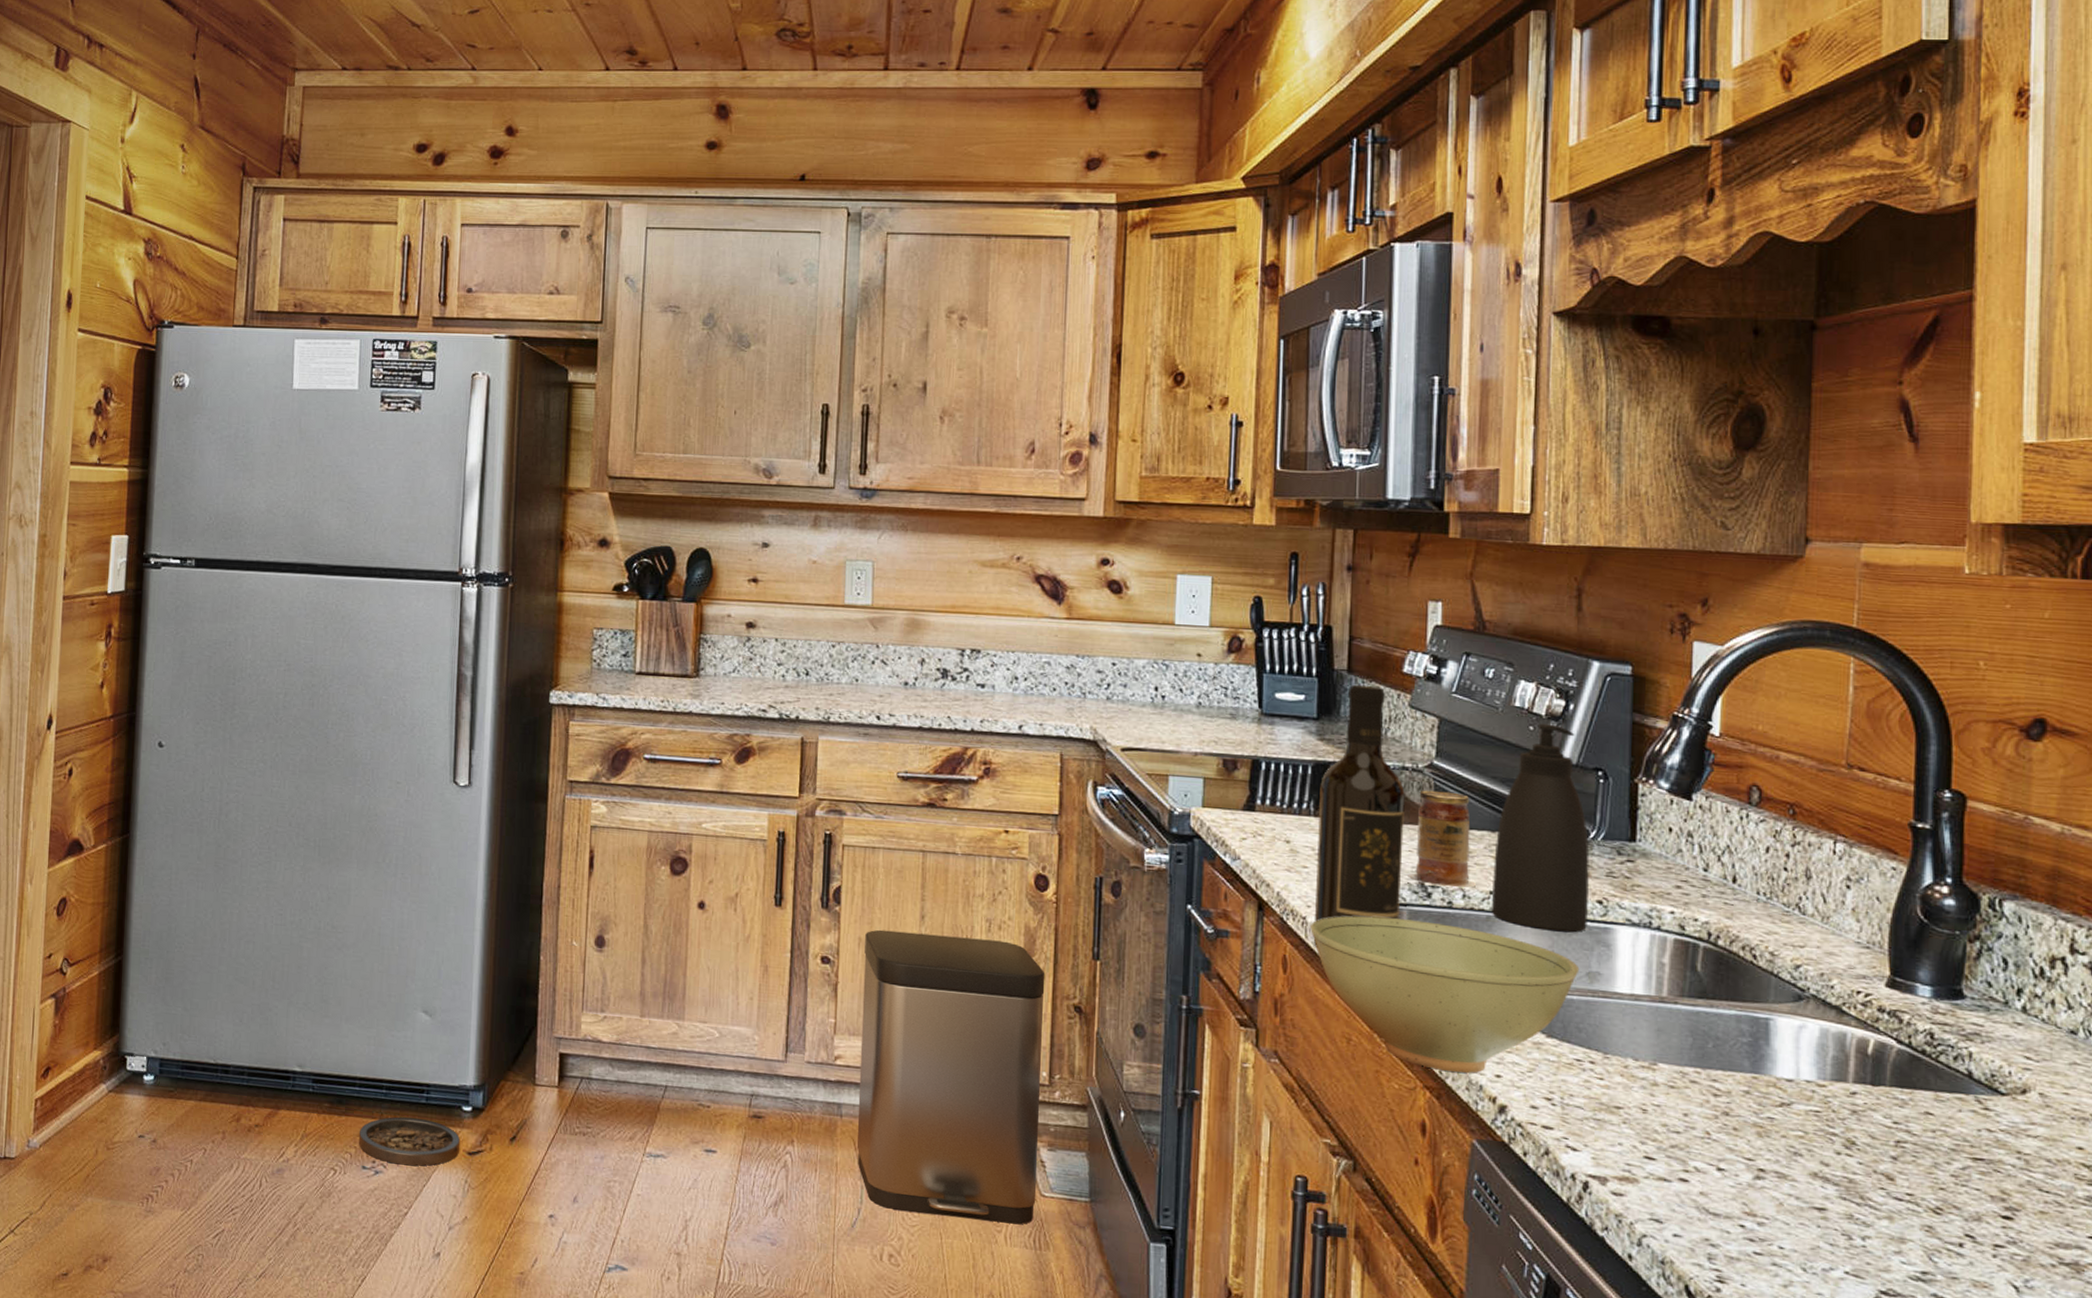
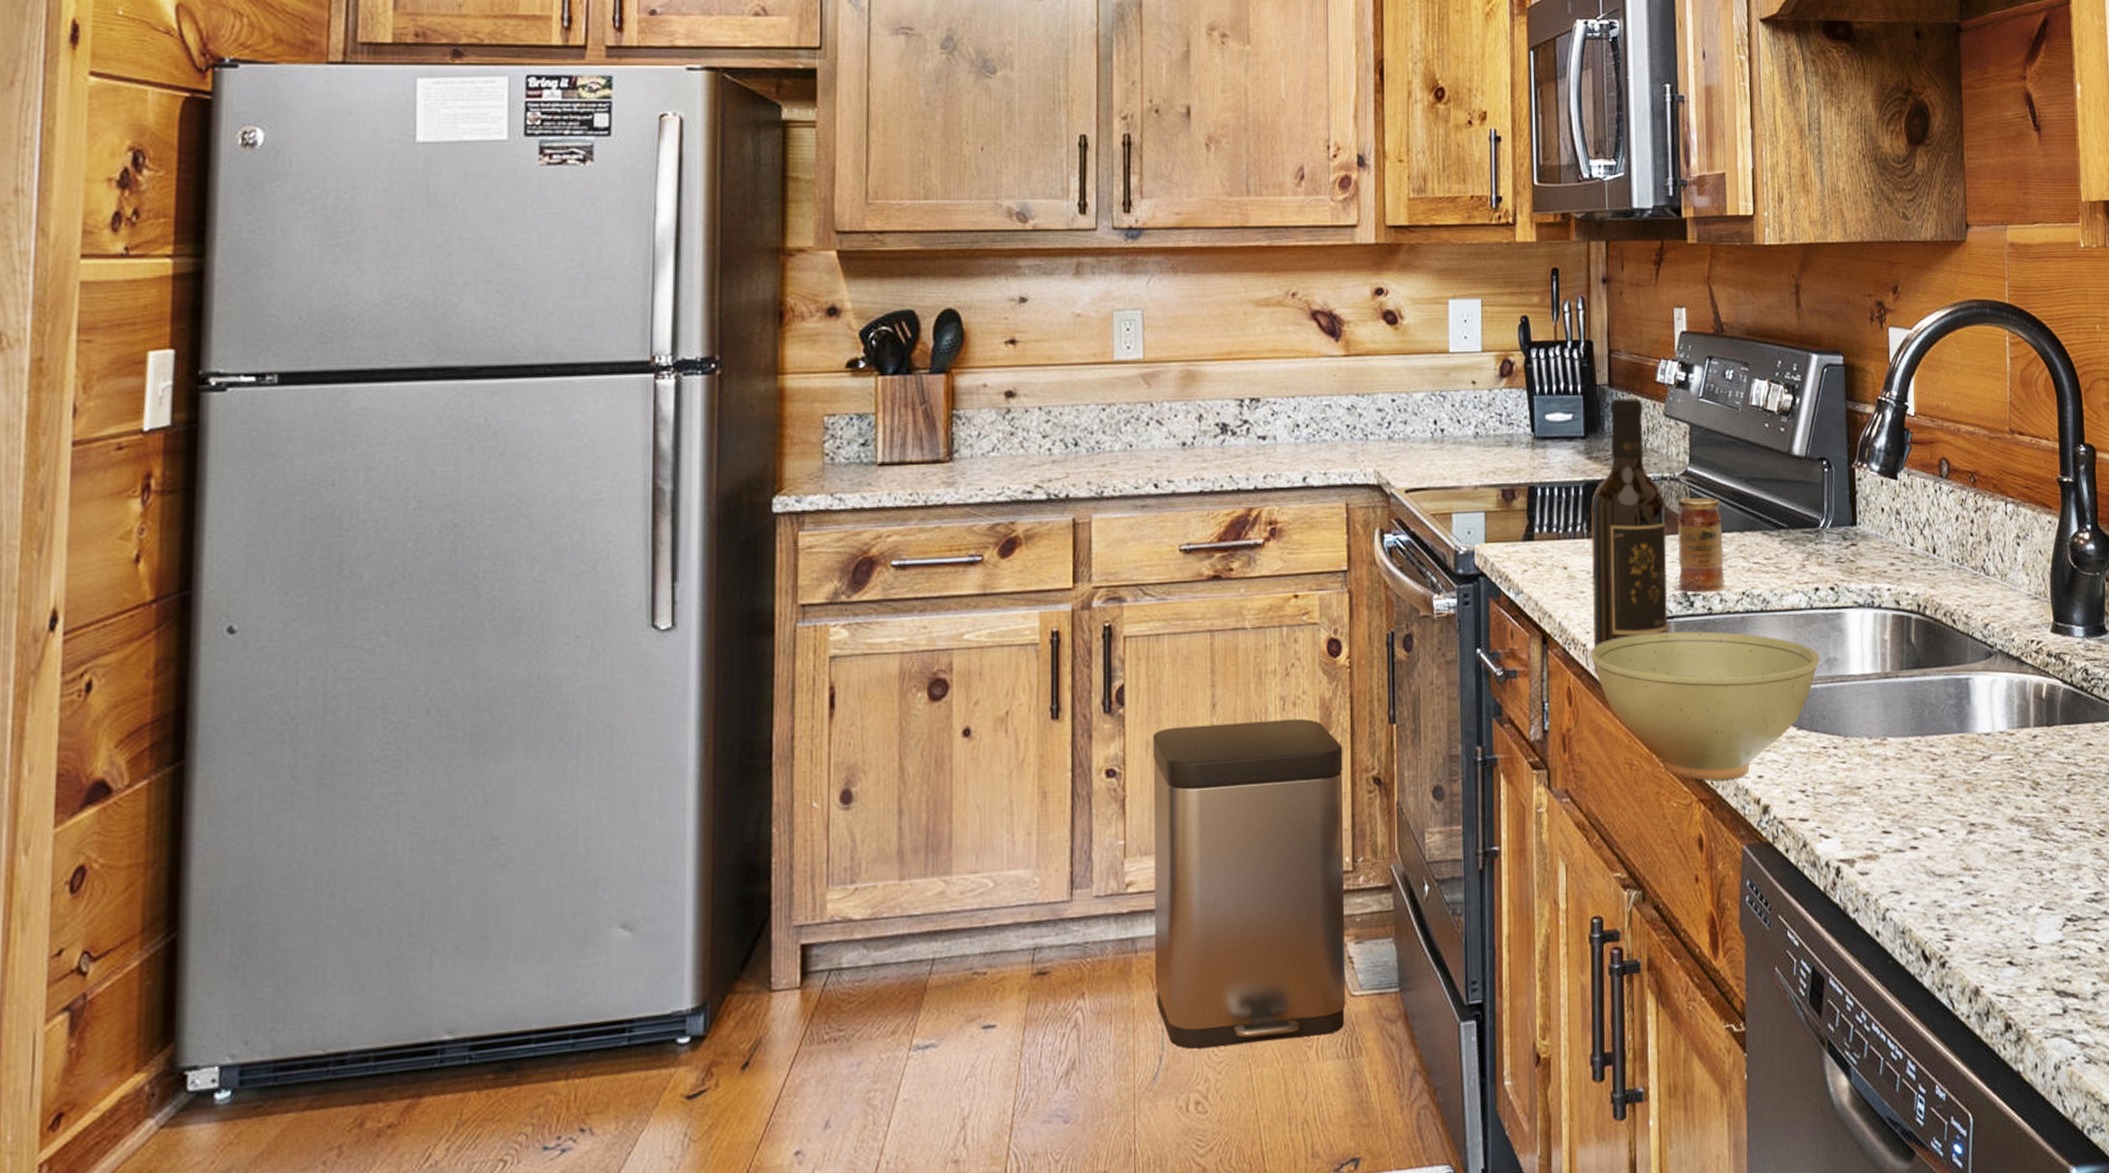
pet bowl: present [358,1116,461,1166] -> none [536,1065,676,1134]
soap dispenser: present [1492,723,1590,932] -> none [1744,419,1823,623]

